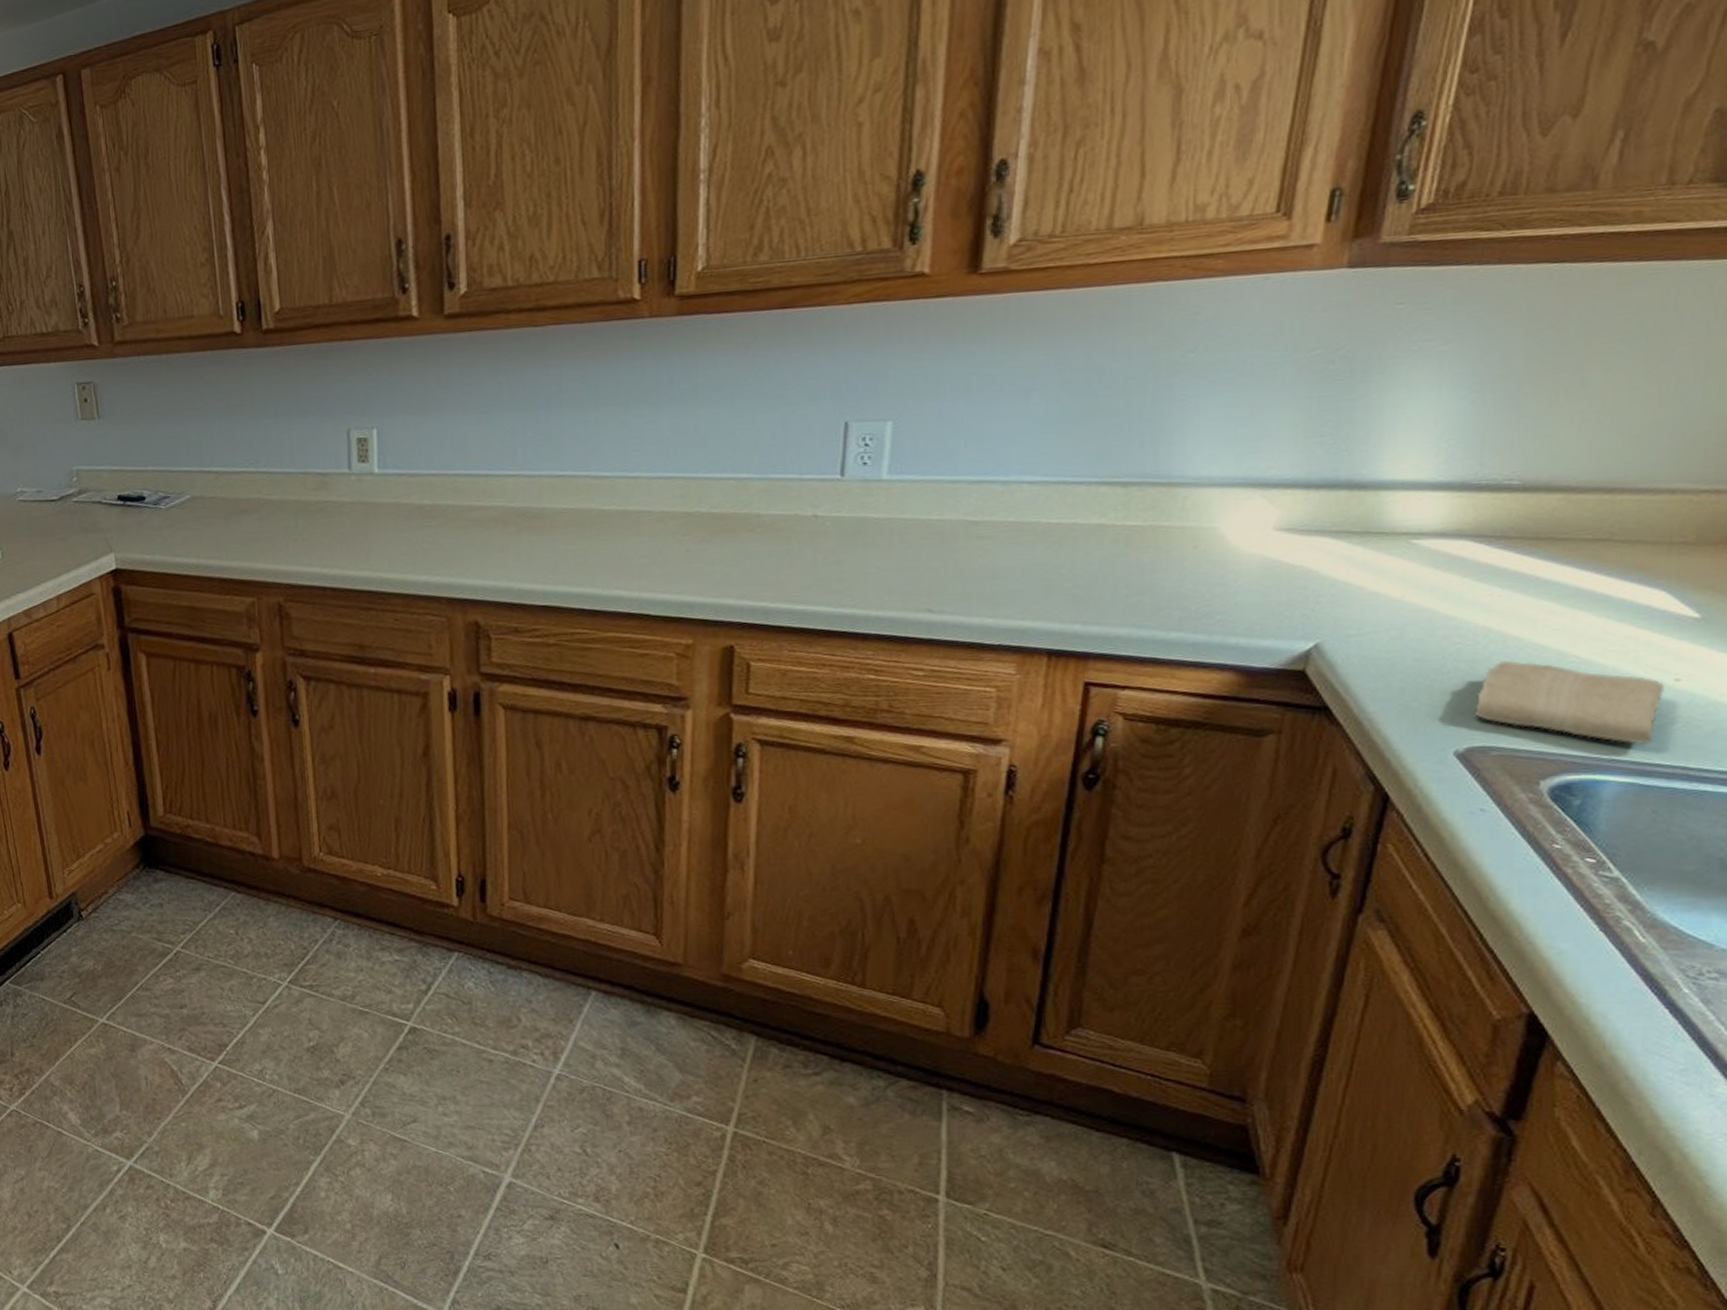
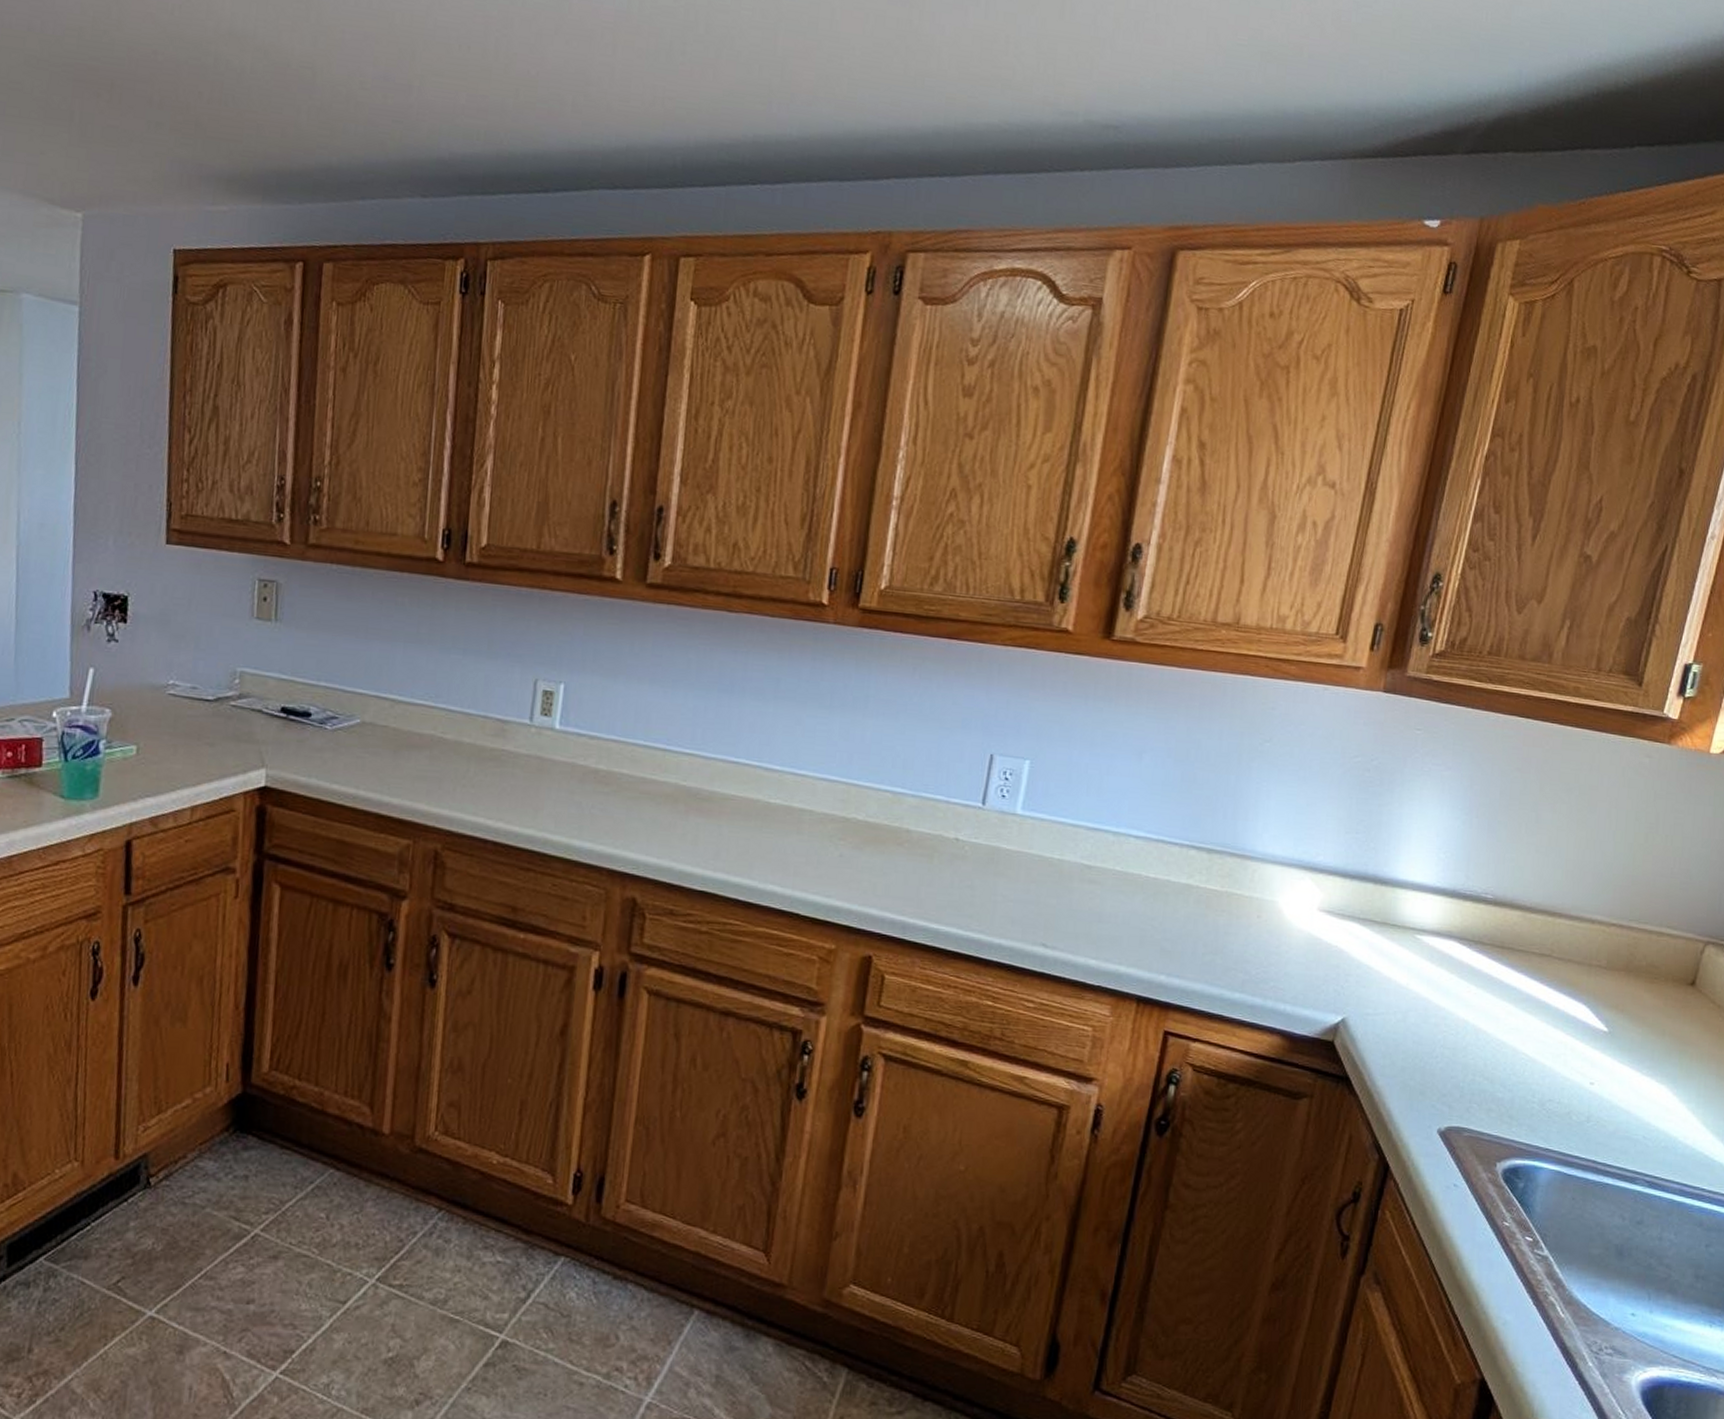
washcloth: present [1474,660,1664,744] -> none [1453,1051,1583,1138]

